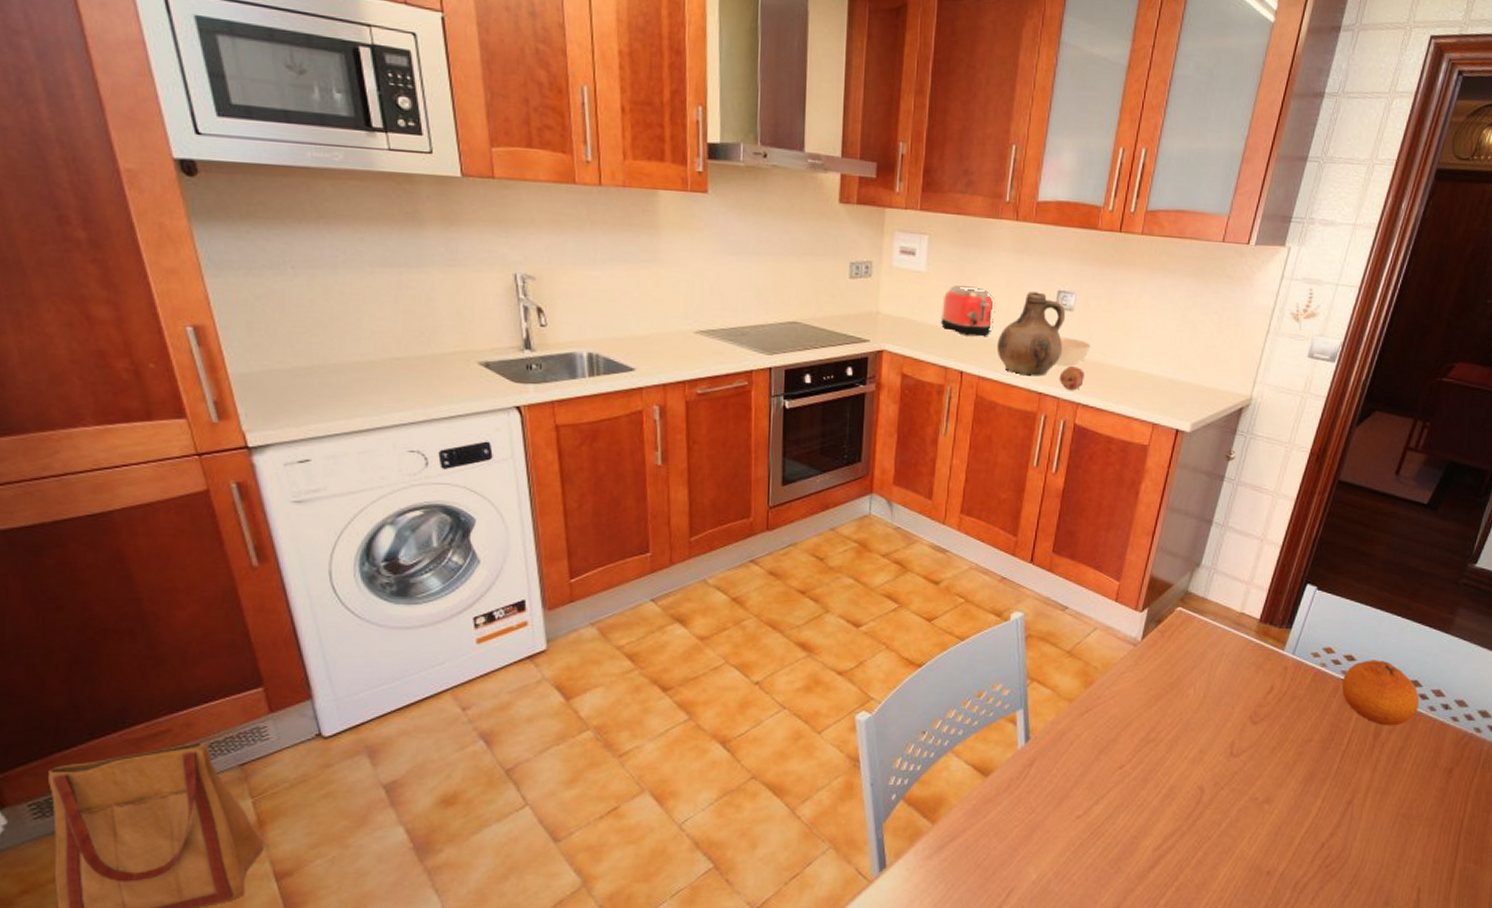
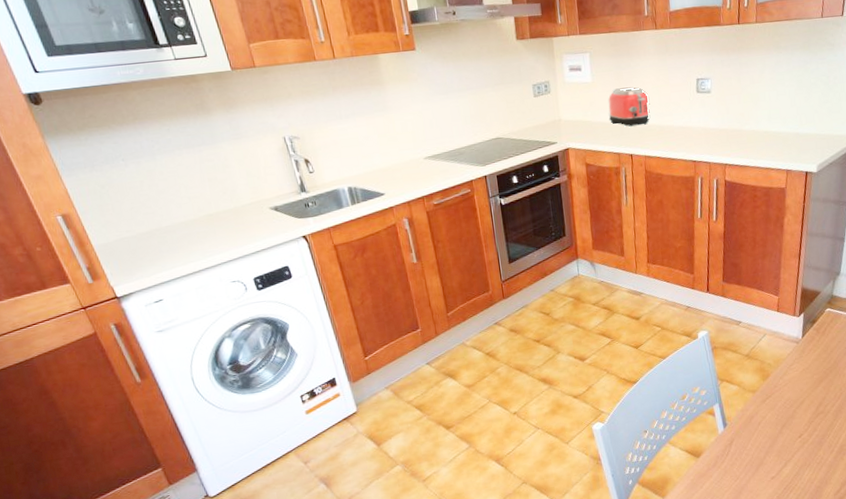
ceramic jug: present [996,292,1066,376] -> none [655,82,707,150]
bowl: present [1055,337,1091,366] -> none [703,114,729,138]
fruit: present [1059,365,1084,391] -> none [707,135,728,156]

